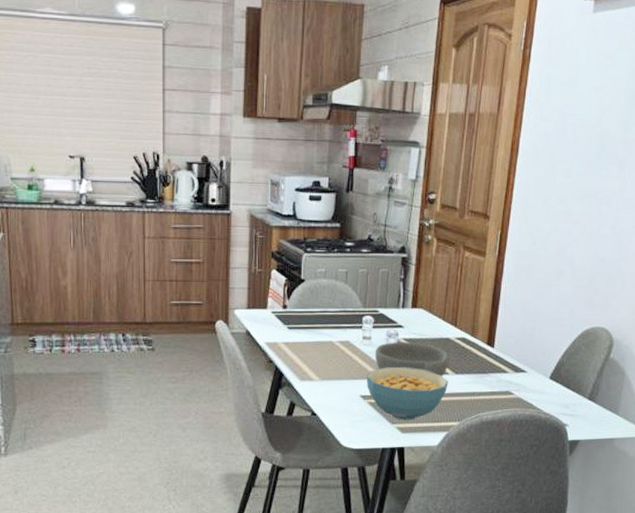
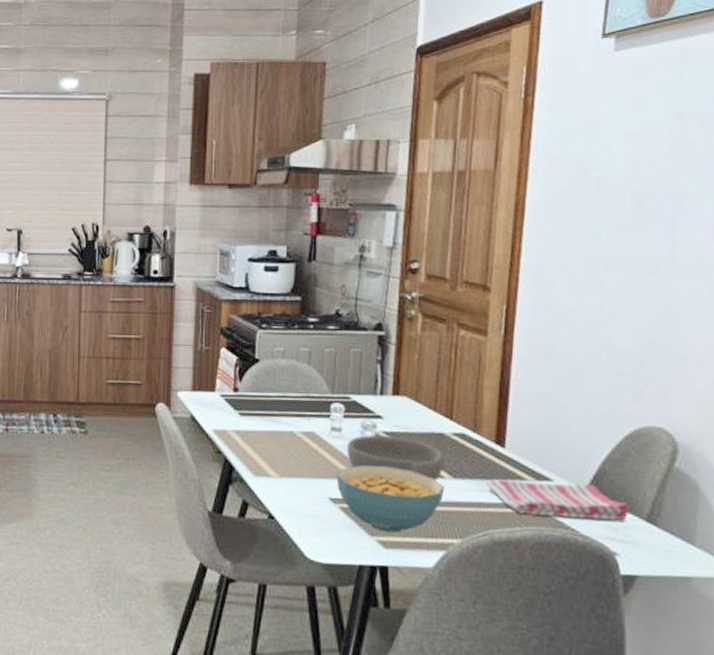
dish towel: none [478,372,578,400] -> present [485,478,630,520]

